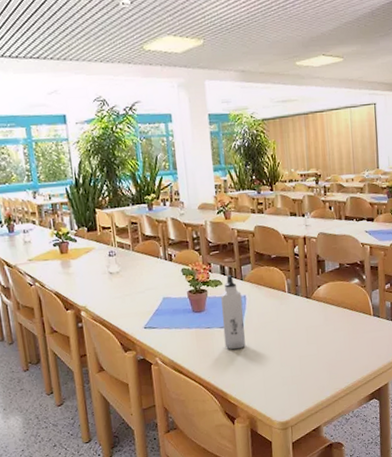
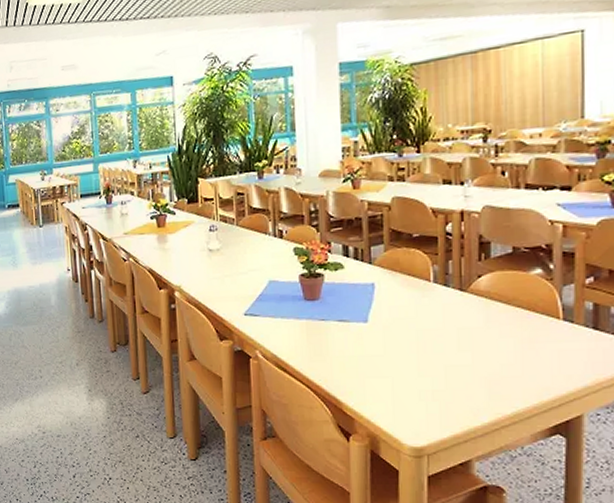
water bottle: present [221,275,246,350] -> none [341,257,371,349]

